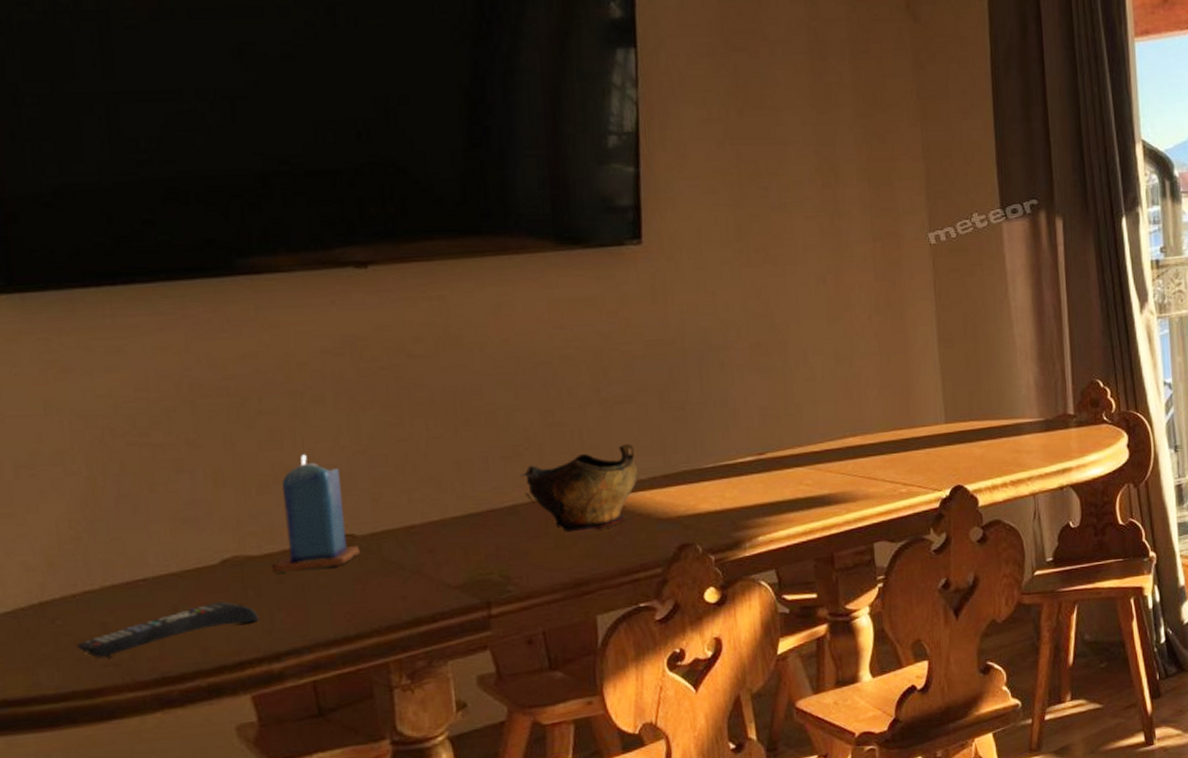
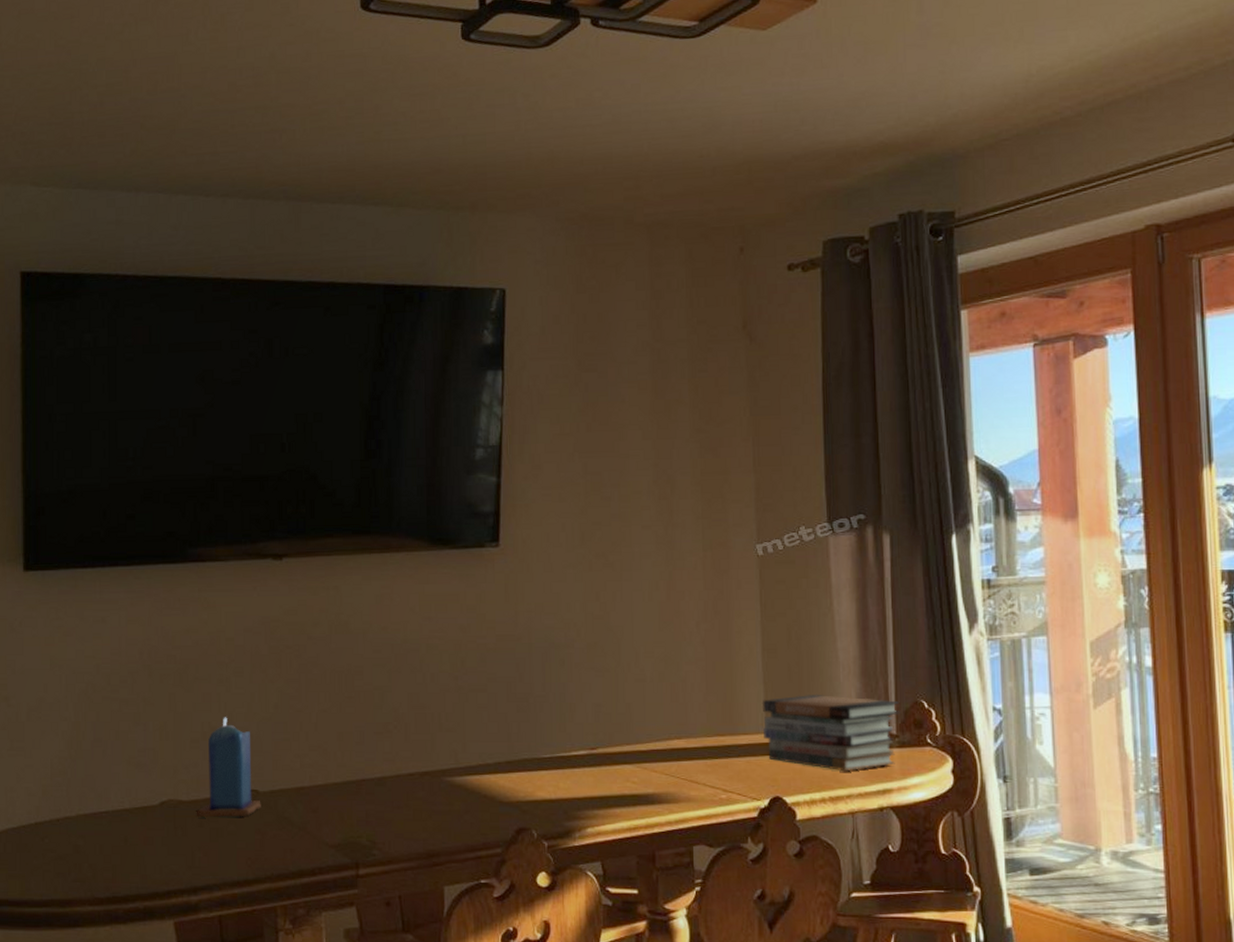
remote control: present [76,601,259,658] -> none [56,837,184,874]
decorative bowl: present [519,443,638,533] -> none [388,729,485,807]
book stack: none [939,380,1077,454] -> present [762,694,900,771]

